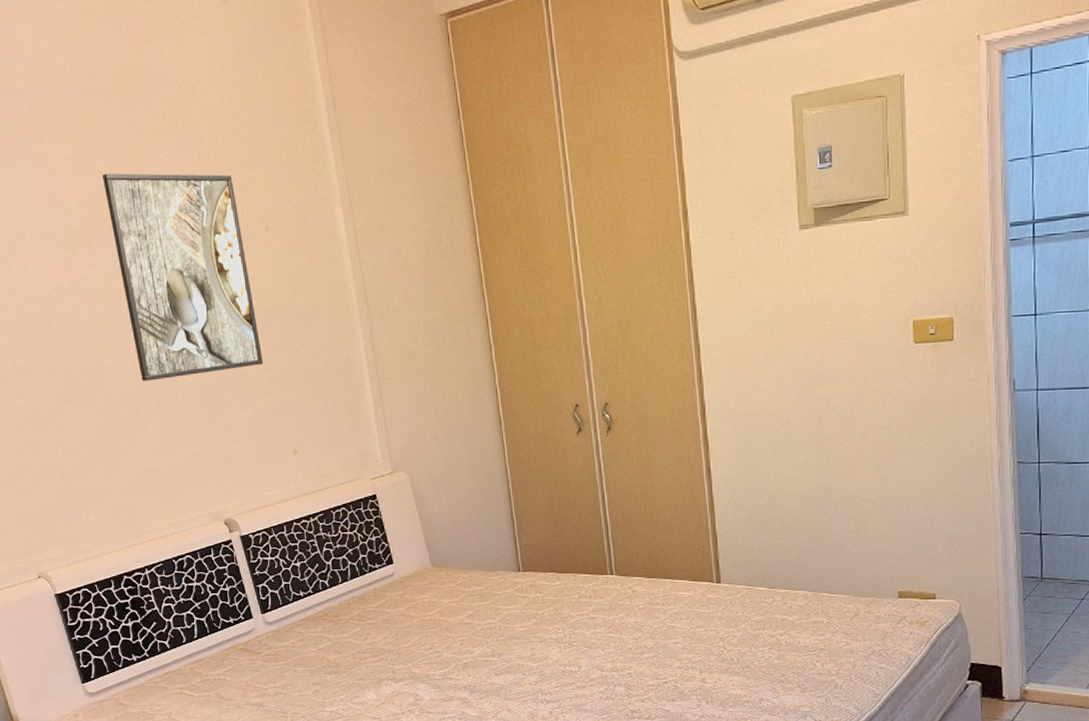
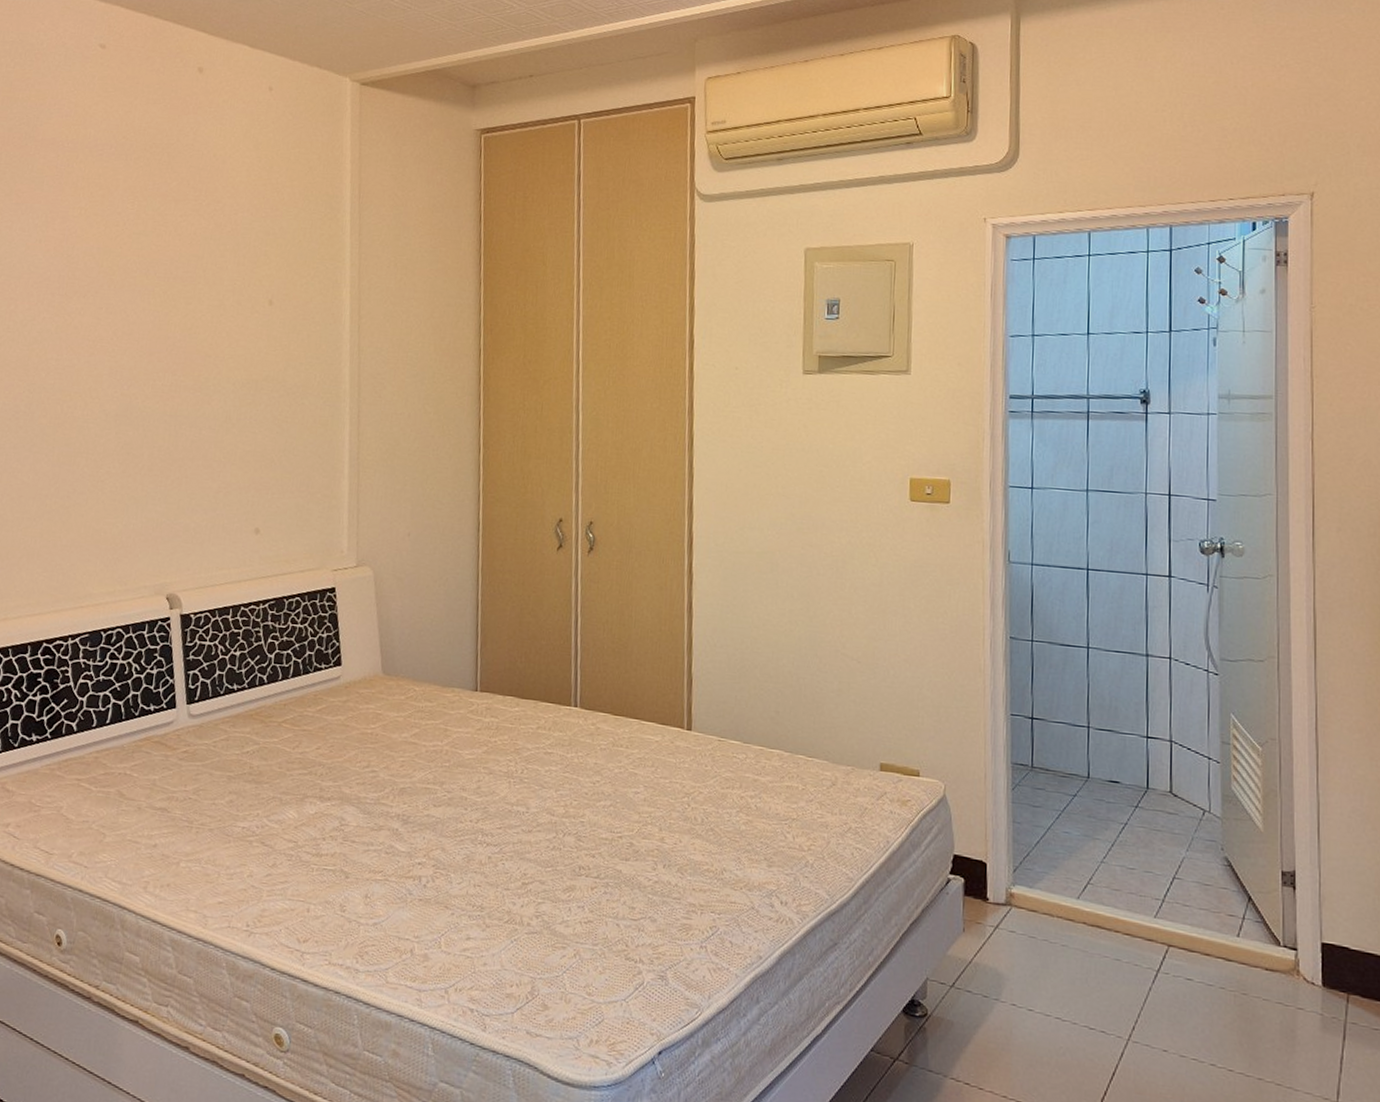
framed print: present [102,173,264,381] -> none [109,229,245,438]

